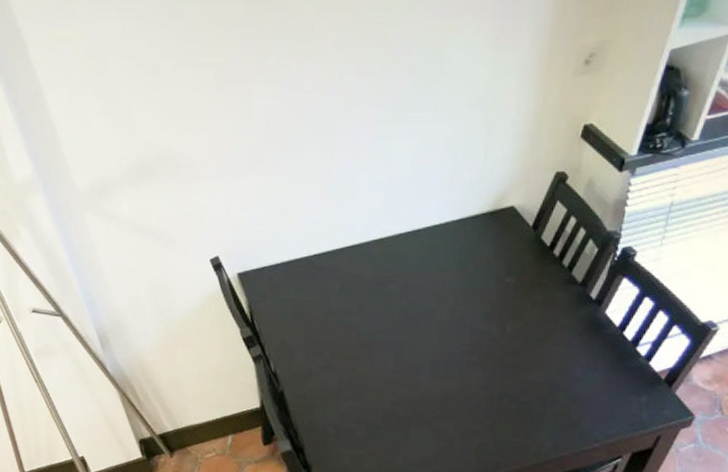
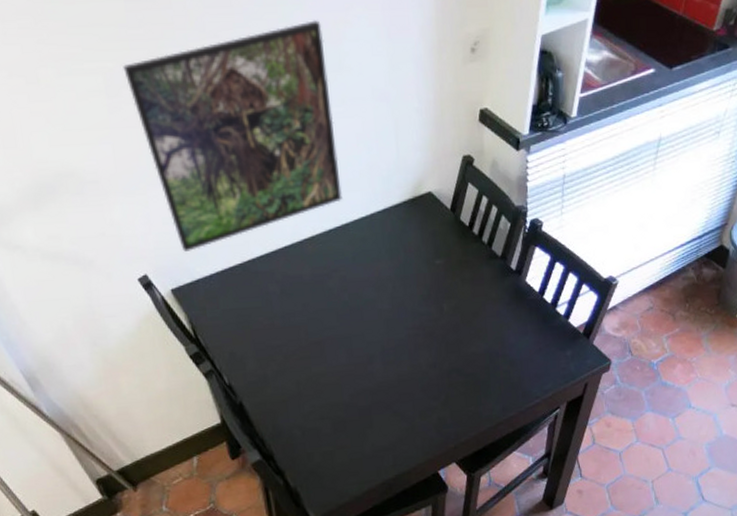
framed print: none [233,25,428,239] -> present [123,20,342,252]

